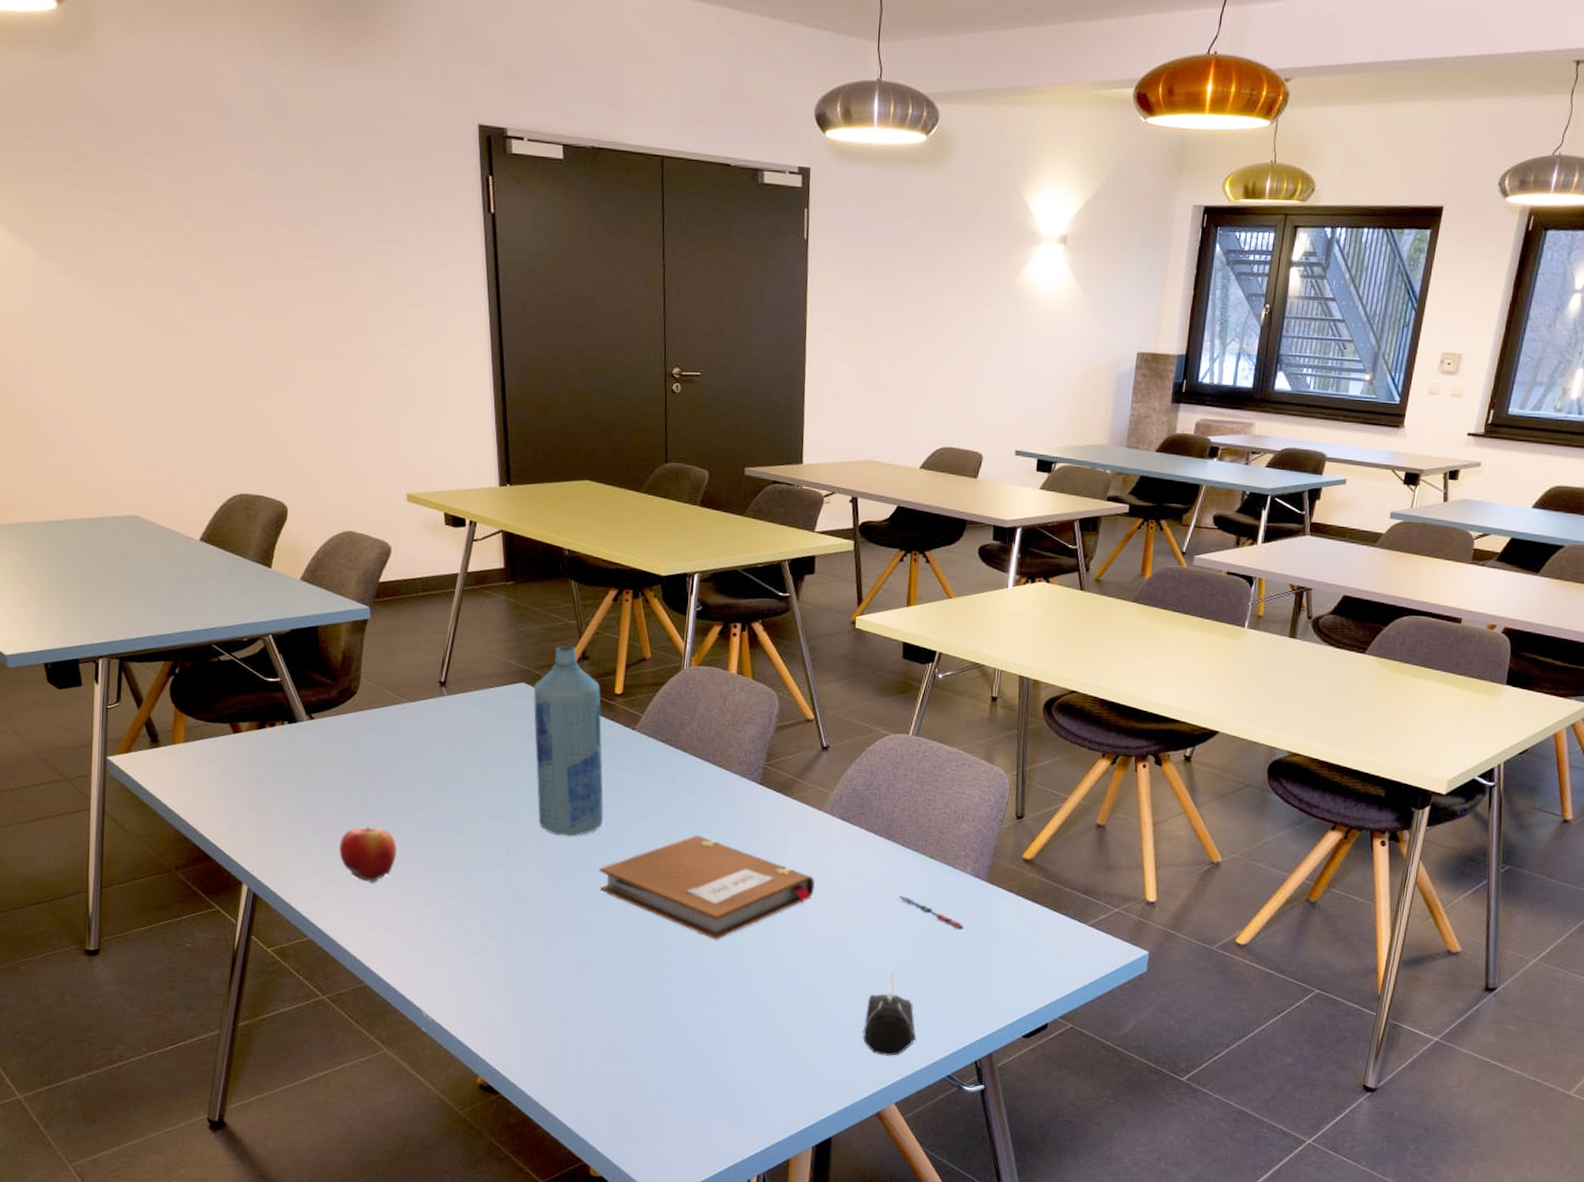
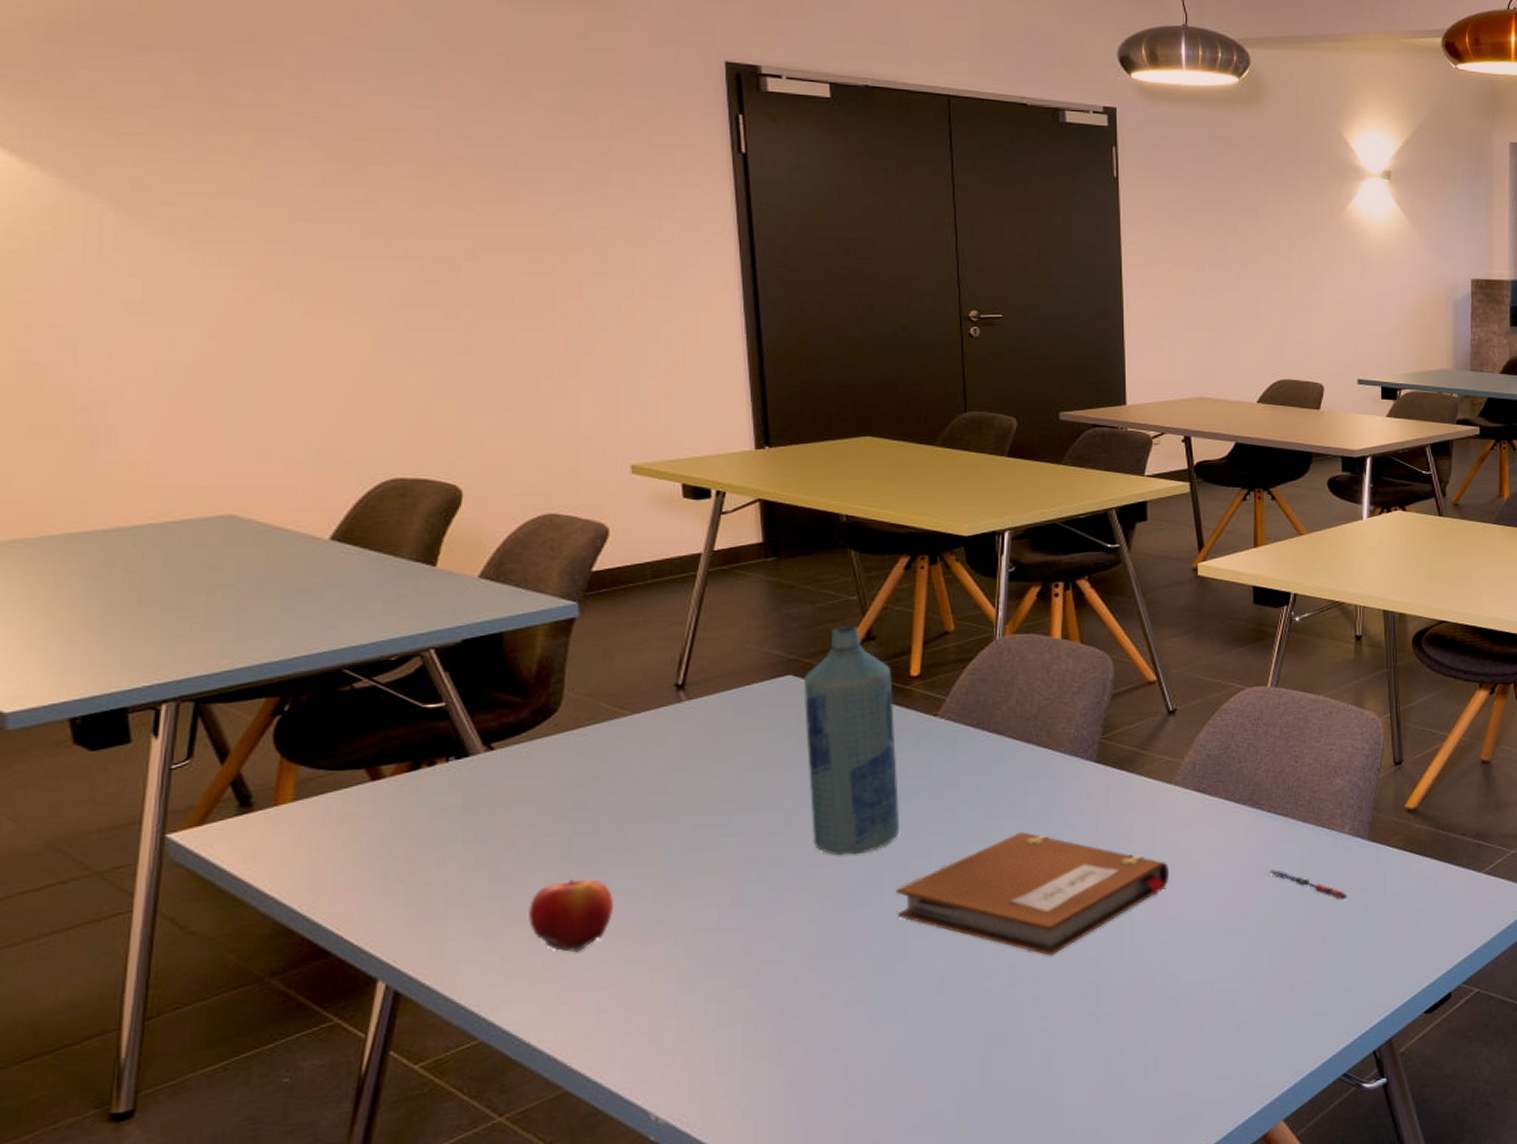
computer mouse: present [862,972,916,1057] -> none [1239,961,1302,1064]

